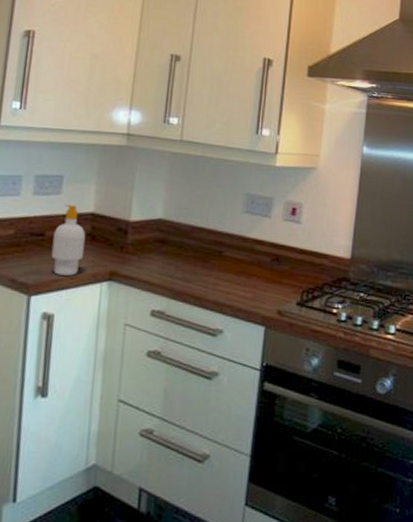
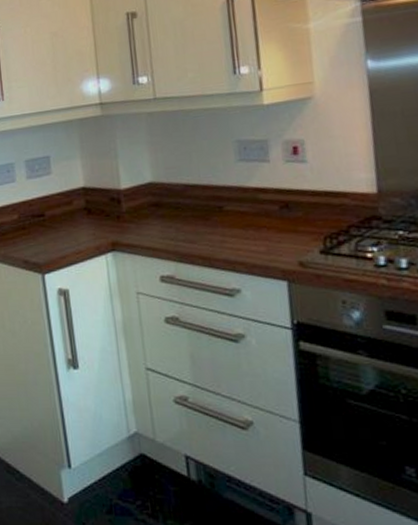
soap bottle: present [51,205,86,276] -> none [52,183,84,252]

